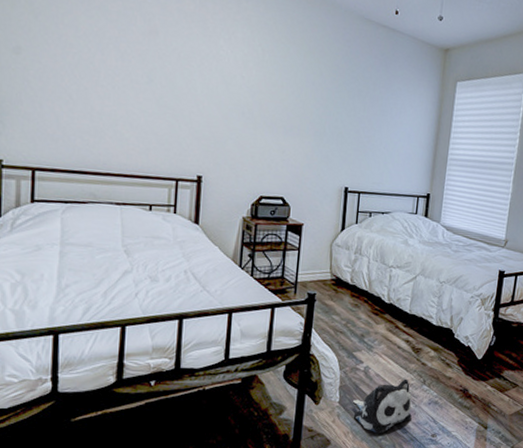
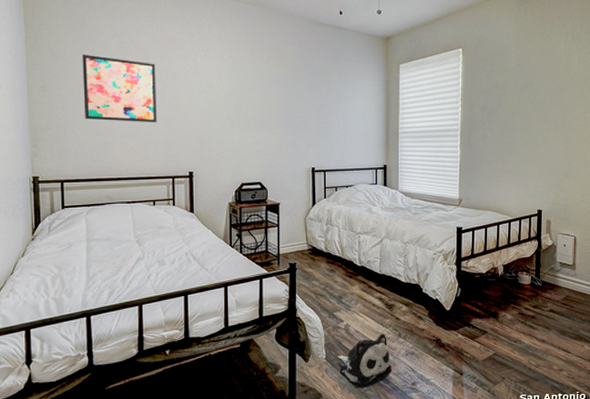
wall art: none [69,14,166,112] -> present [82,54,157,122]

